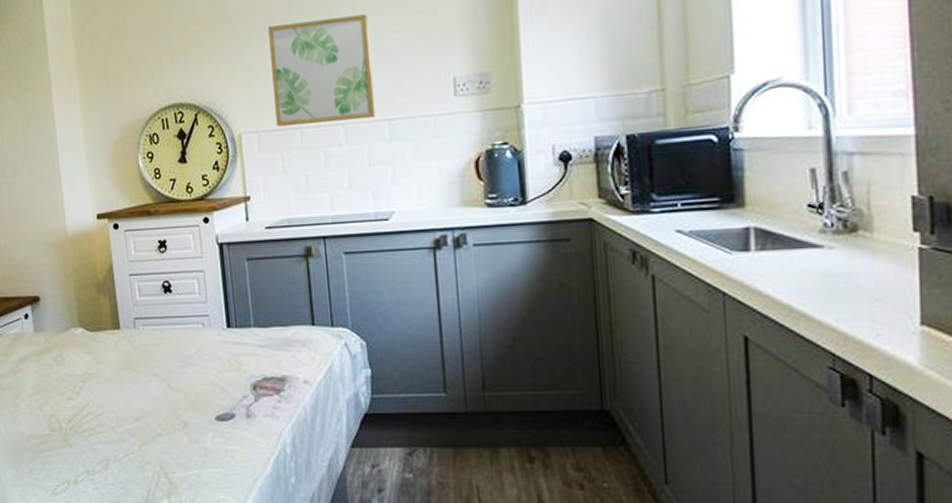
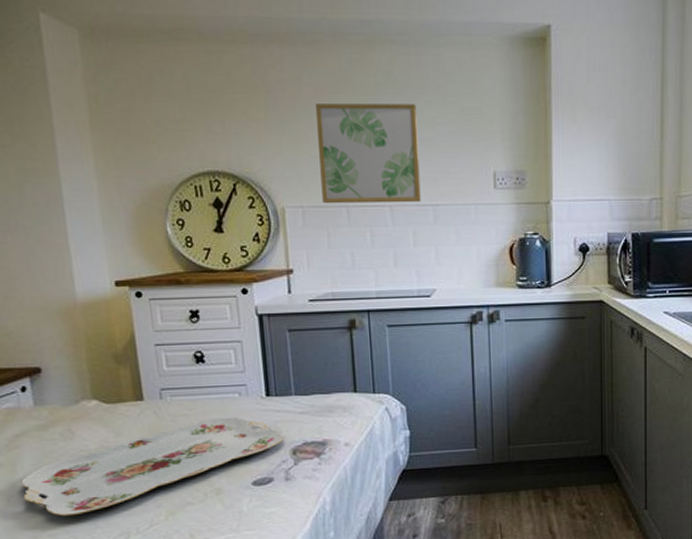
serving tray: none [24,348,244,439] -> present [21,417,283,517]

